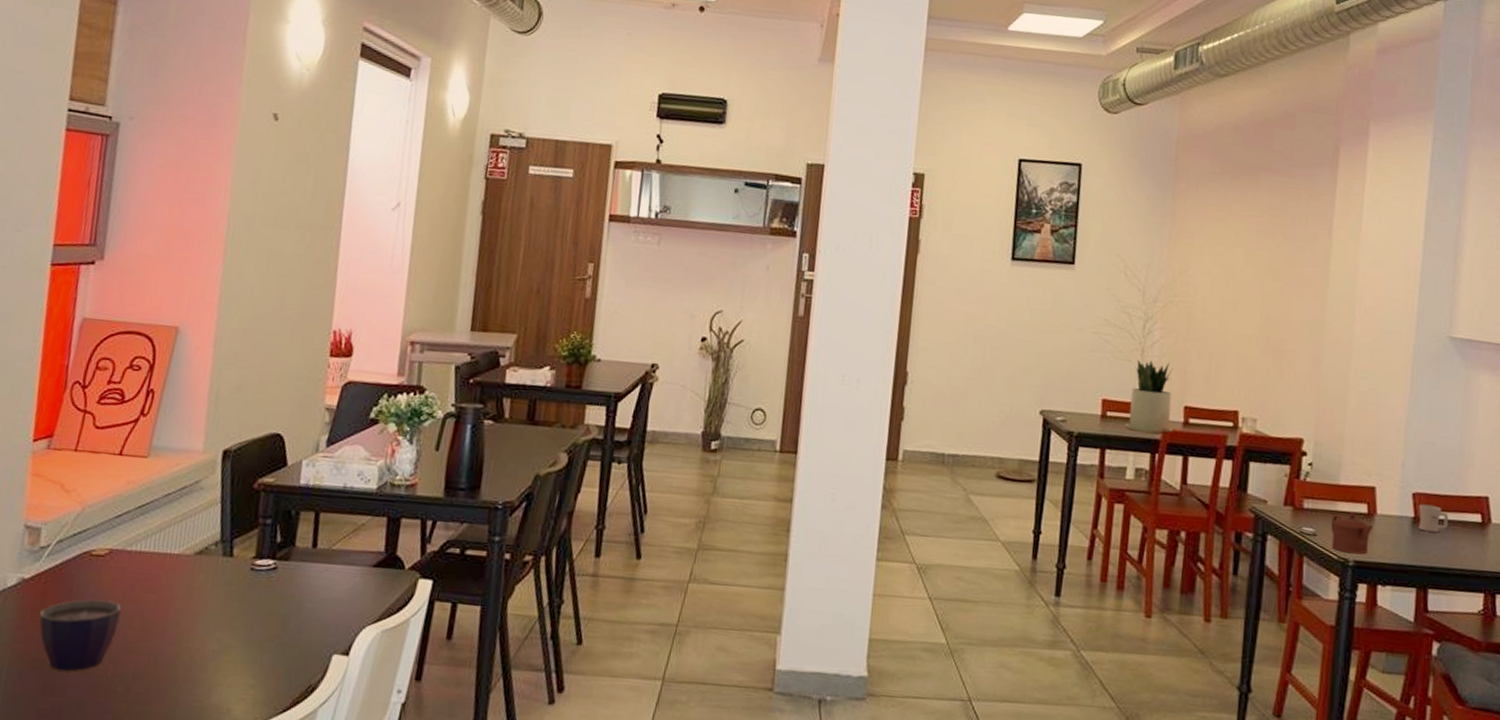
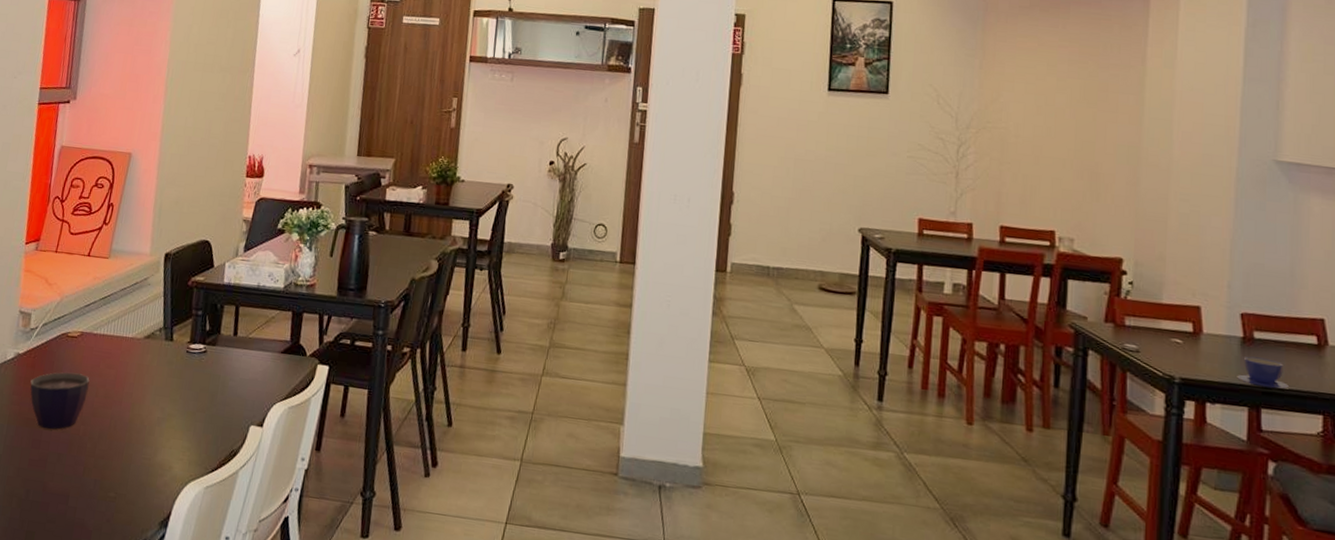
planter: present [1125,360,1173,434] -> none [941,182,990,252]
teapot: present [1331,511,1373,555] -> none [1155,329,1199,372]
teacup: none [1407,536,1455,569] -> present [1237,356,1290,389]
mug: present [1418,504,1449,533] -> none [1247,324,1281,353]

